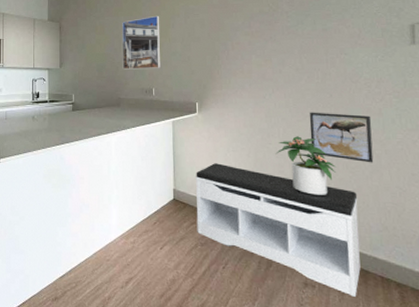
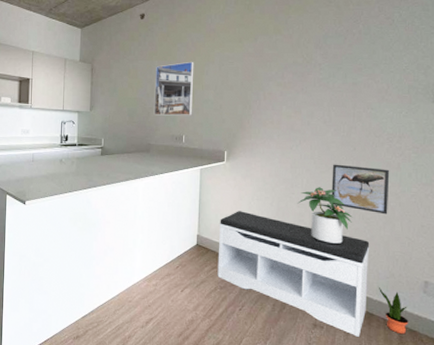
potted plant: none [372,242,410,294] -> present [379,287,408,335]

